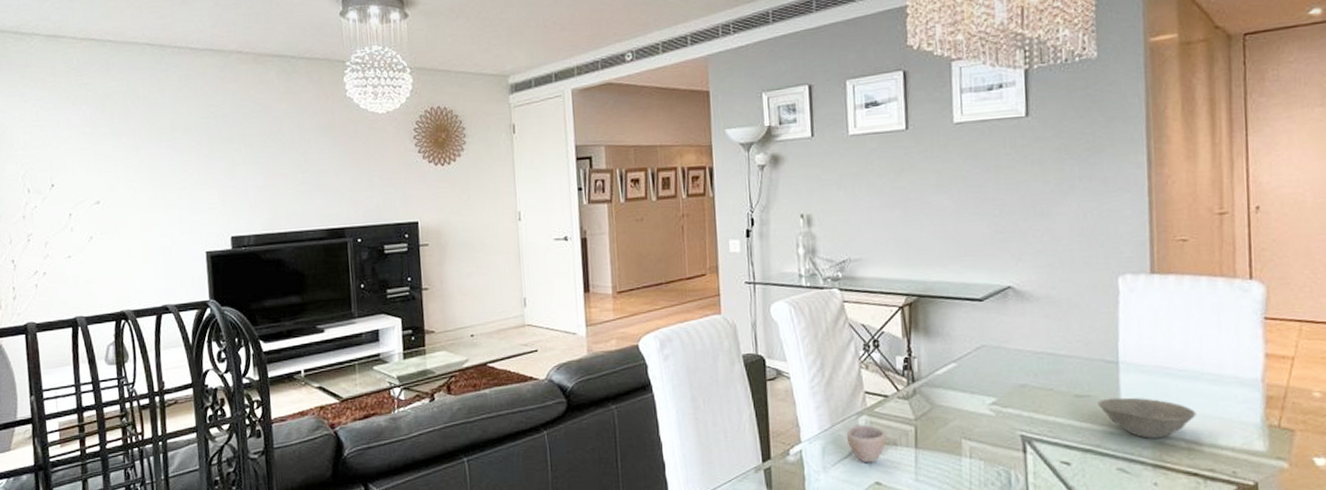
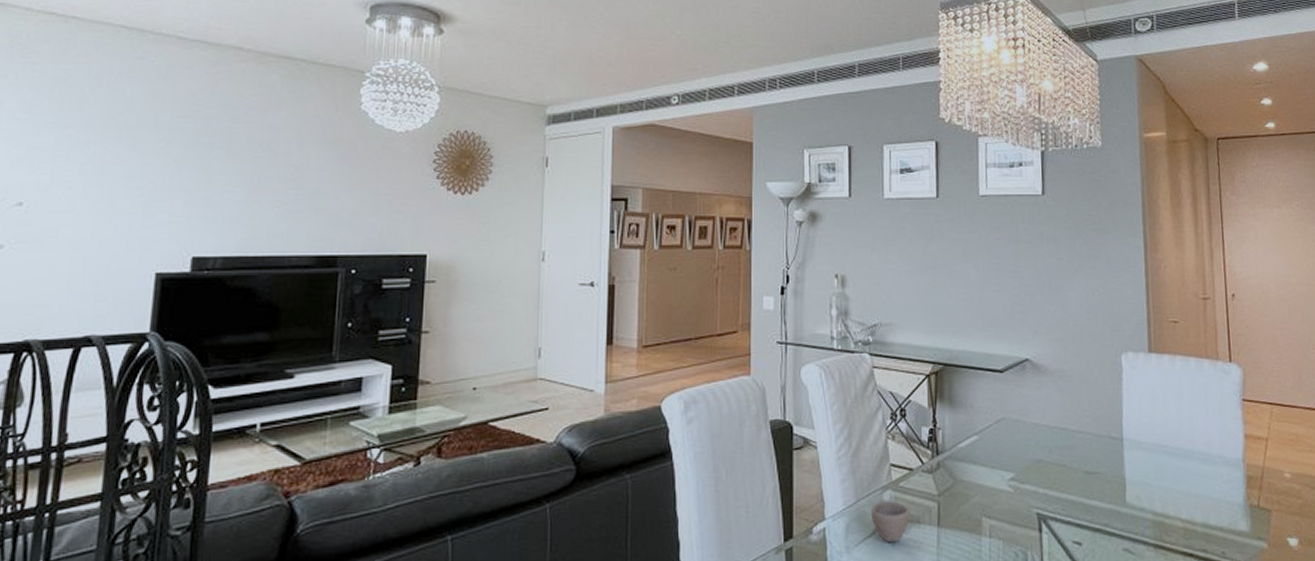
bowl: present [1098,397,1197,439] -> none [1105,475,1190,518]

